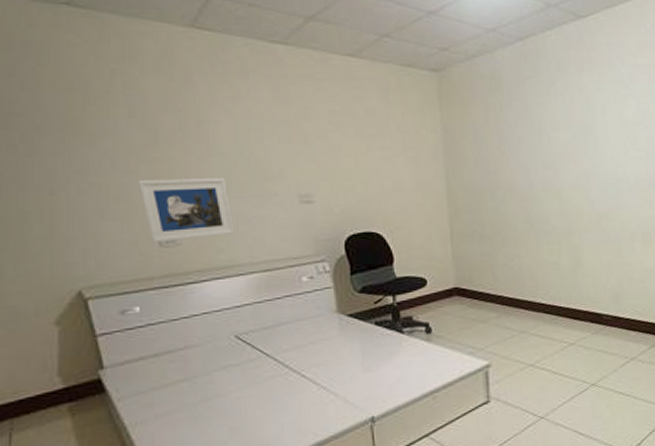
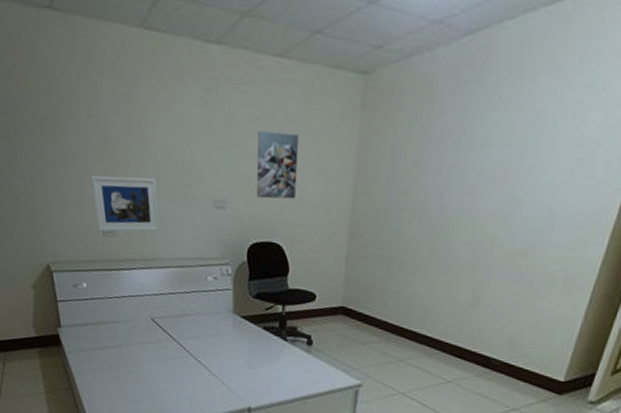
wall art: none [339,124,388,189] -> present [256,131,299,199]

